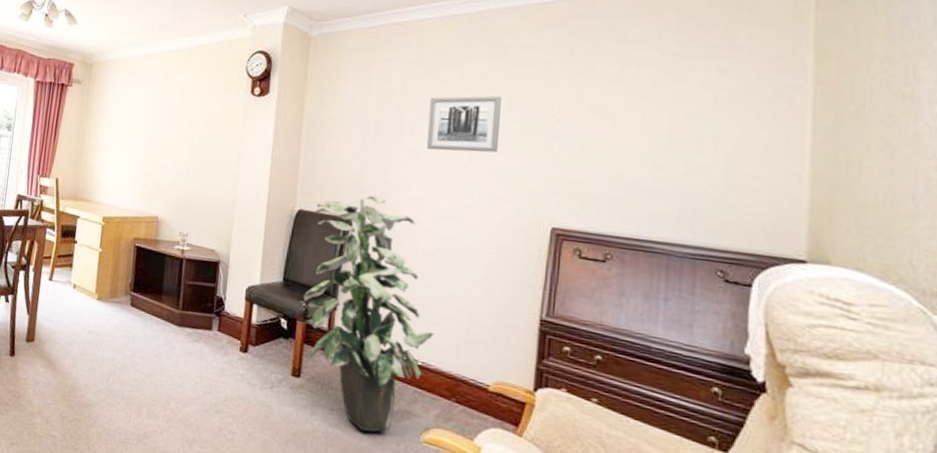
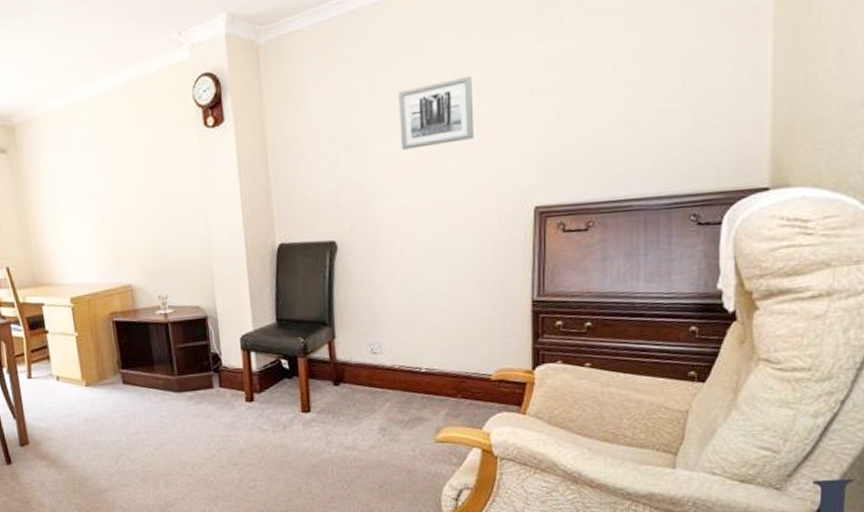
indoor plant: present [303,195,434,432] -> none [296,211,434,447]

